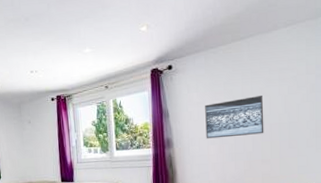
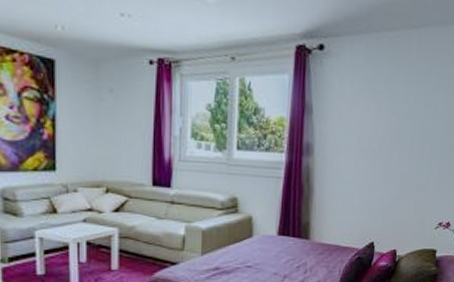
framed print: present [205,95,264,139] -> none [355,103,428,153]

